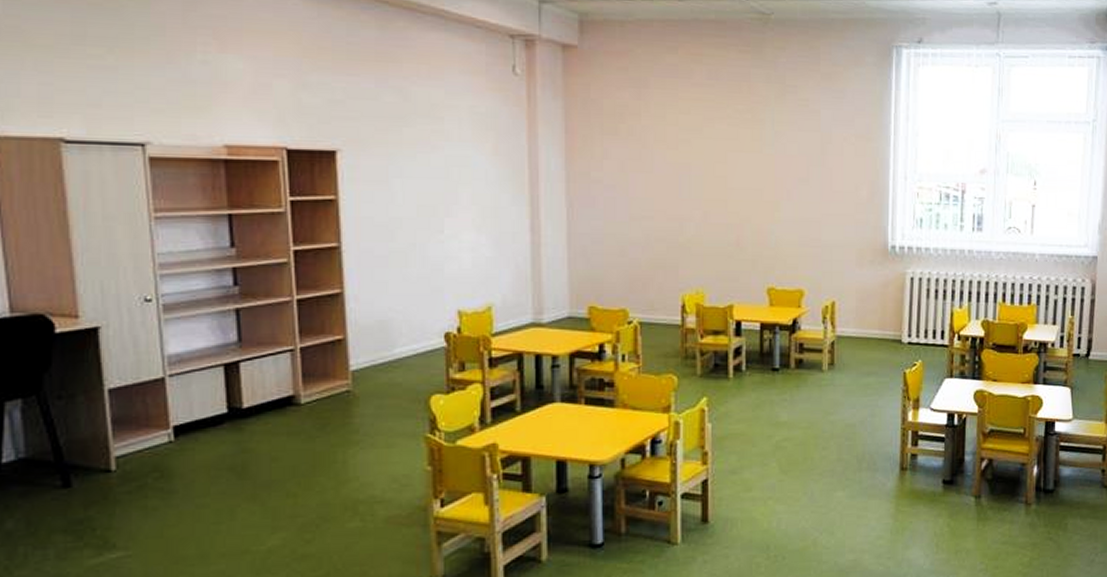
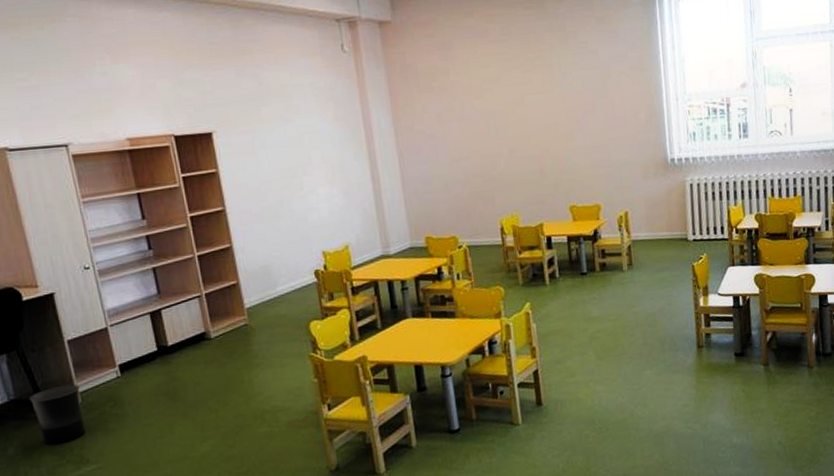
waste bin: none [45,445,116,521] -> present [29,384,86,445]

